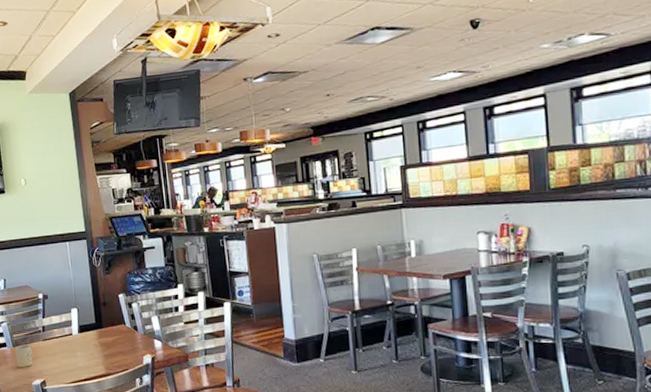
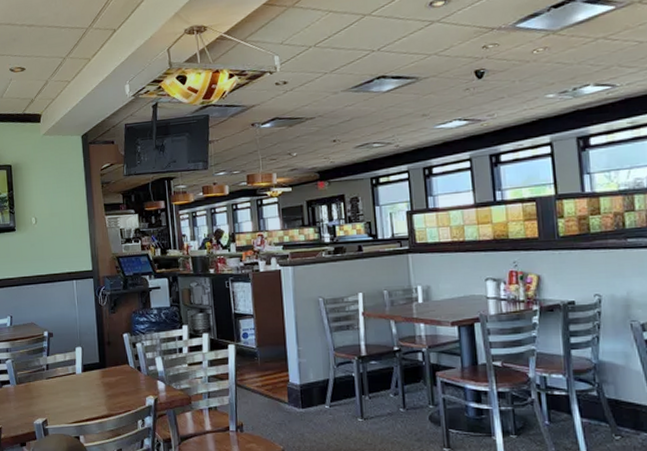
mug: present [15,344,33,367] -> none [18,382,36,406]

